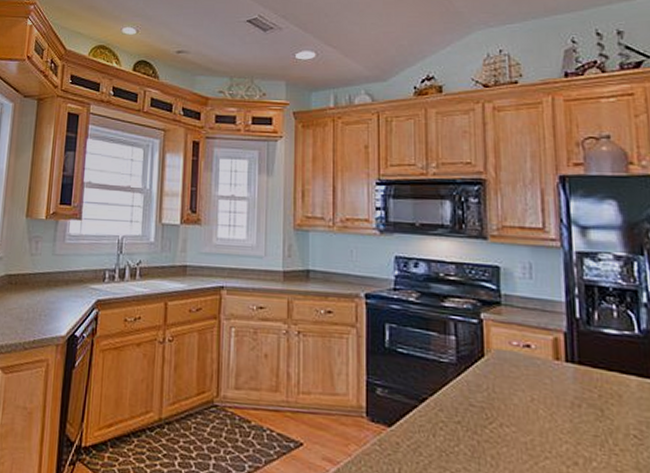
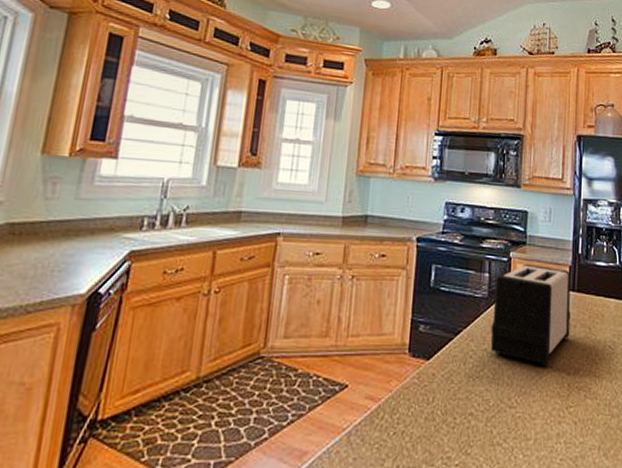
toaster: none [464,327,573,450] -> present [491,263,571,366]

